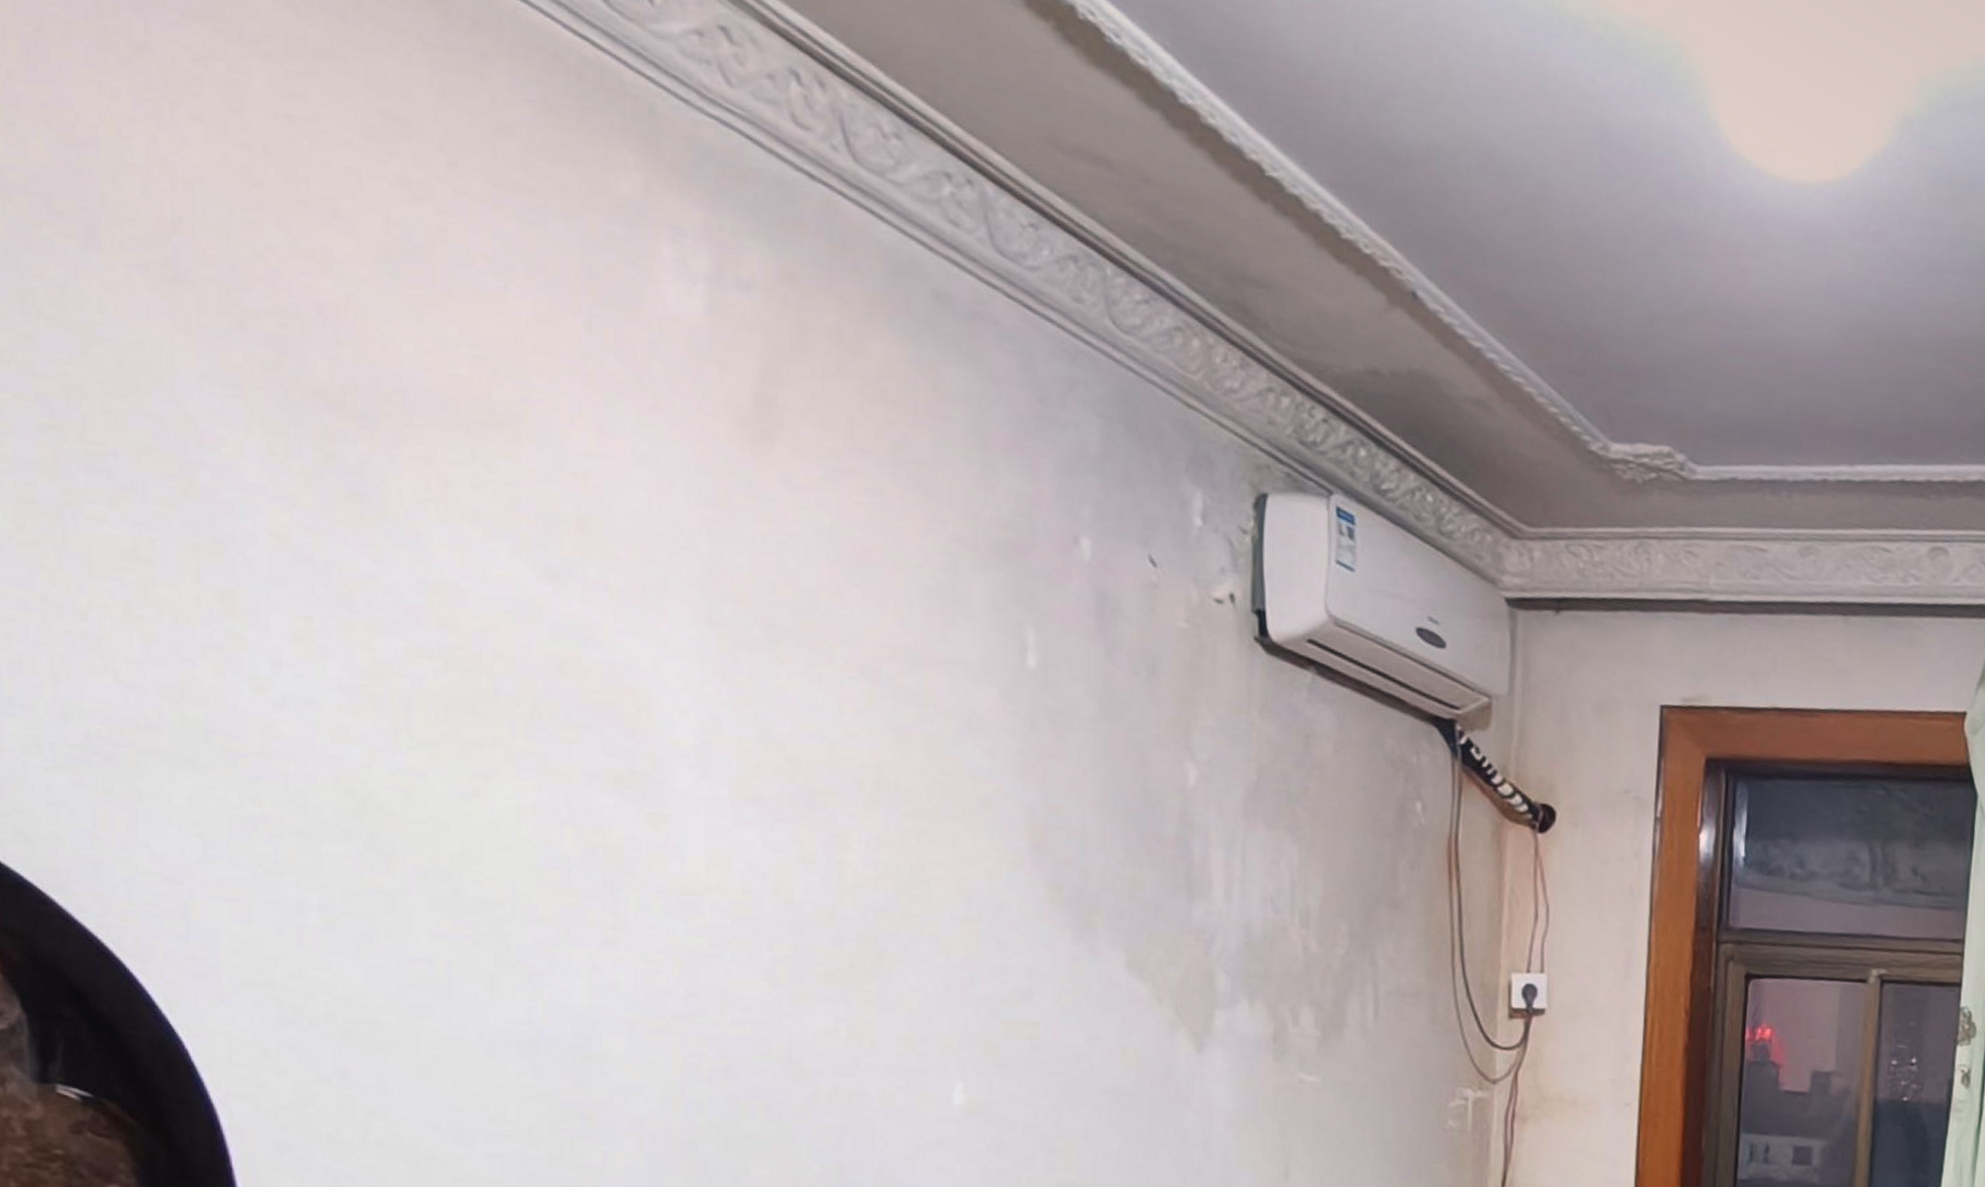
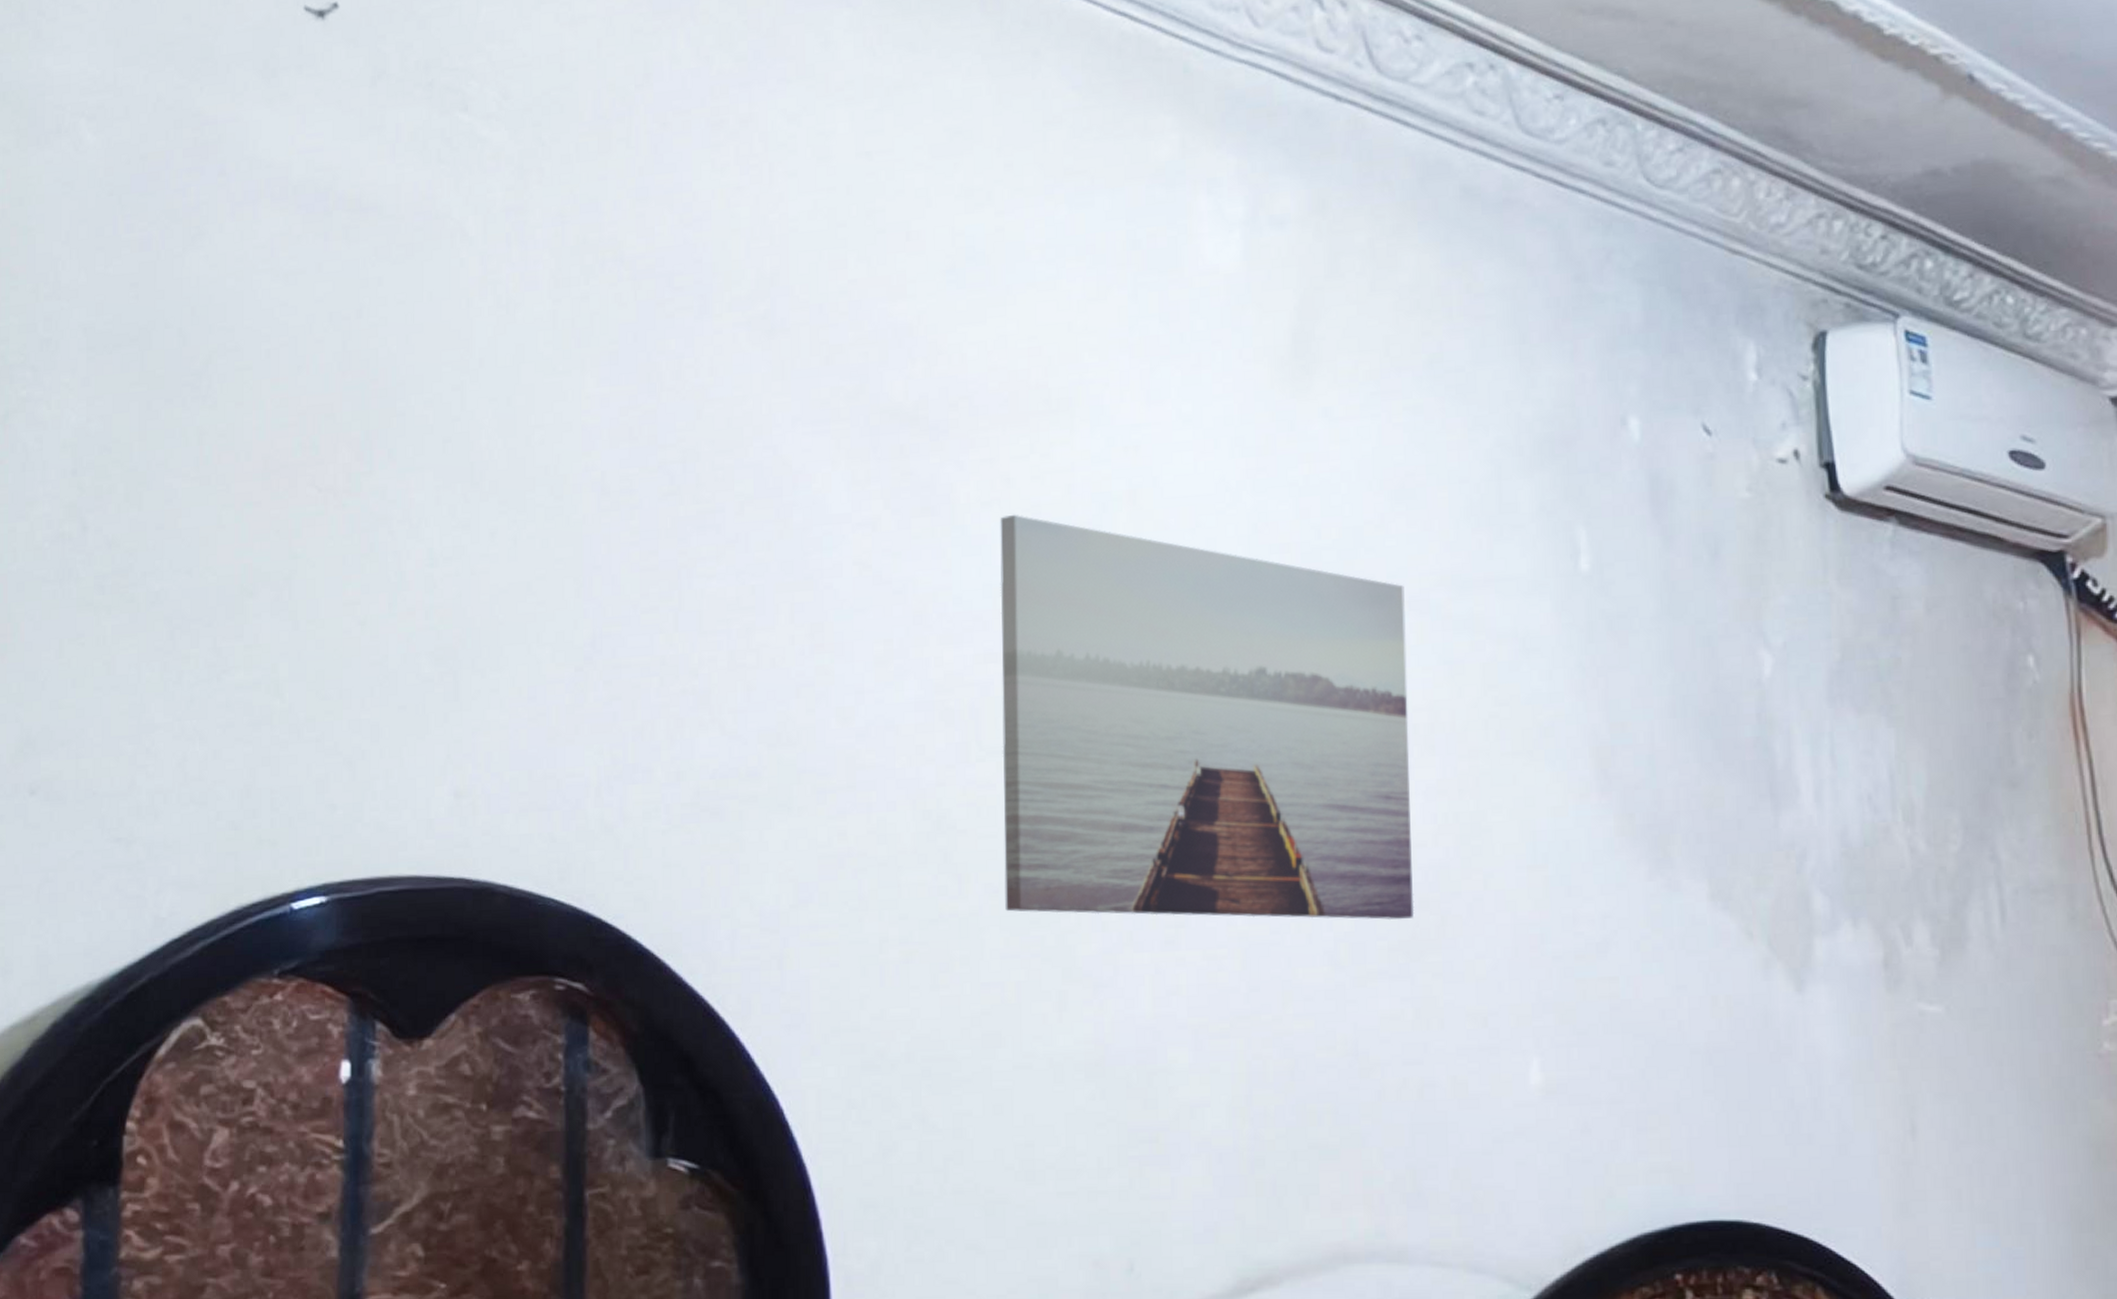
wall art: none [435,517,857,950] -> present [1000,514,1415,921]

